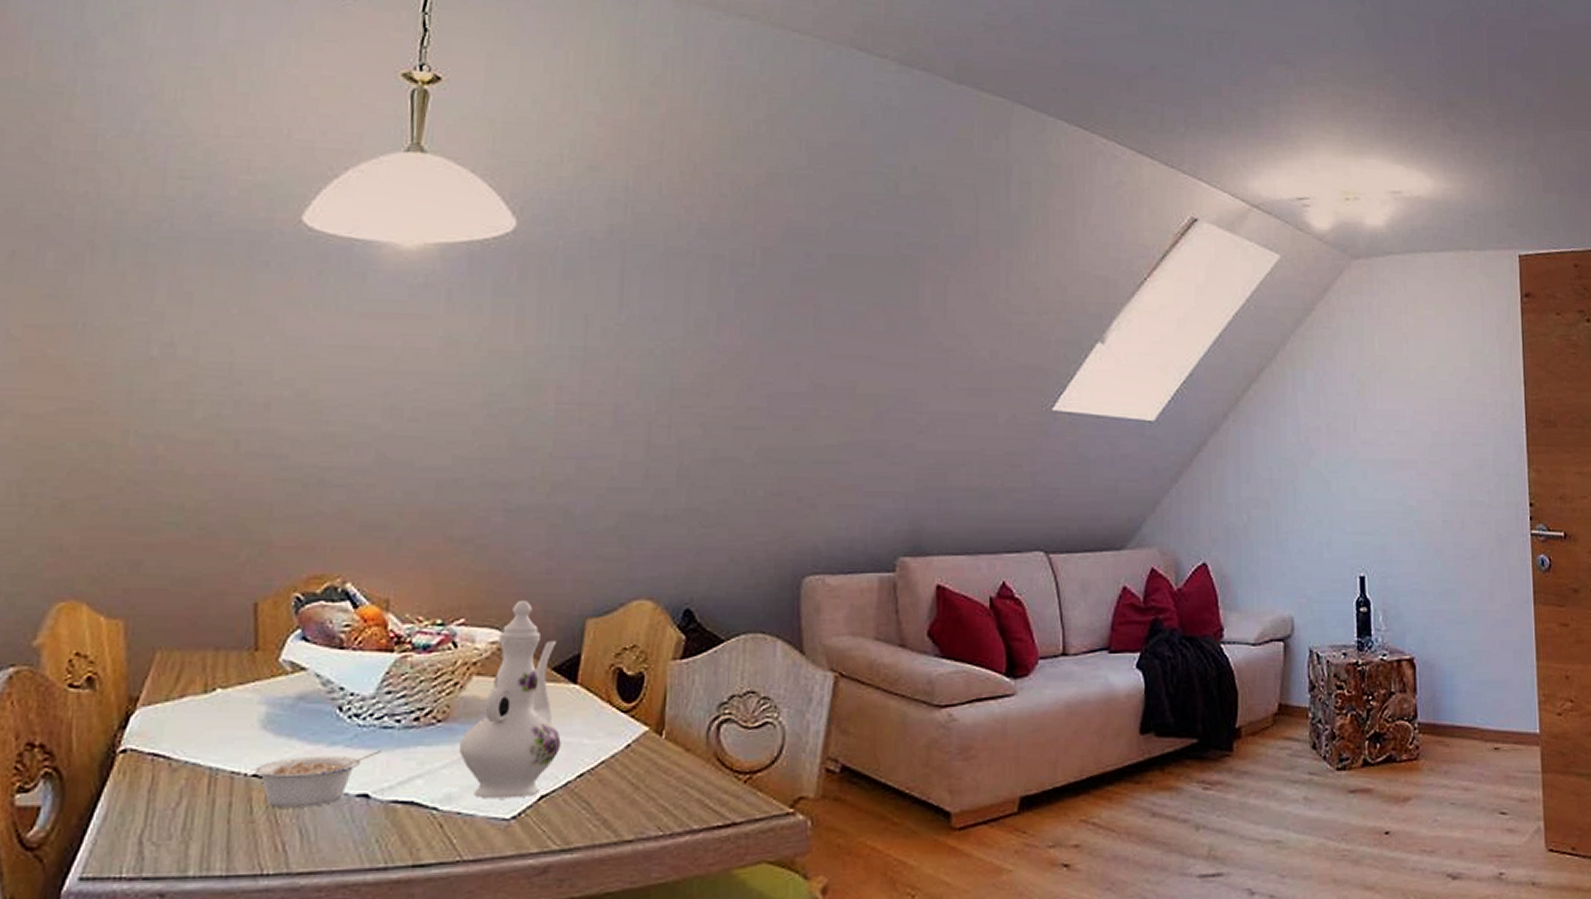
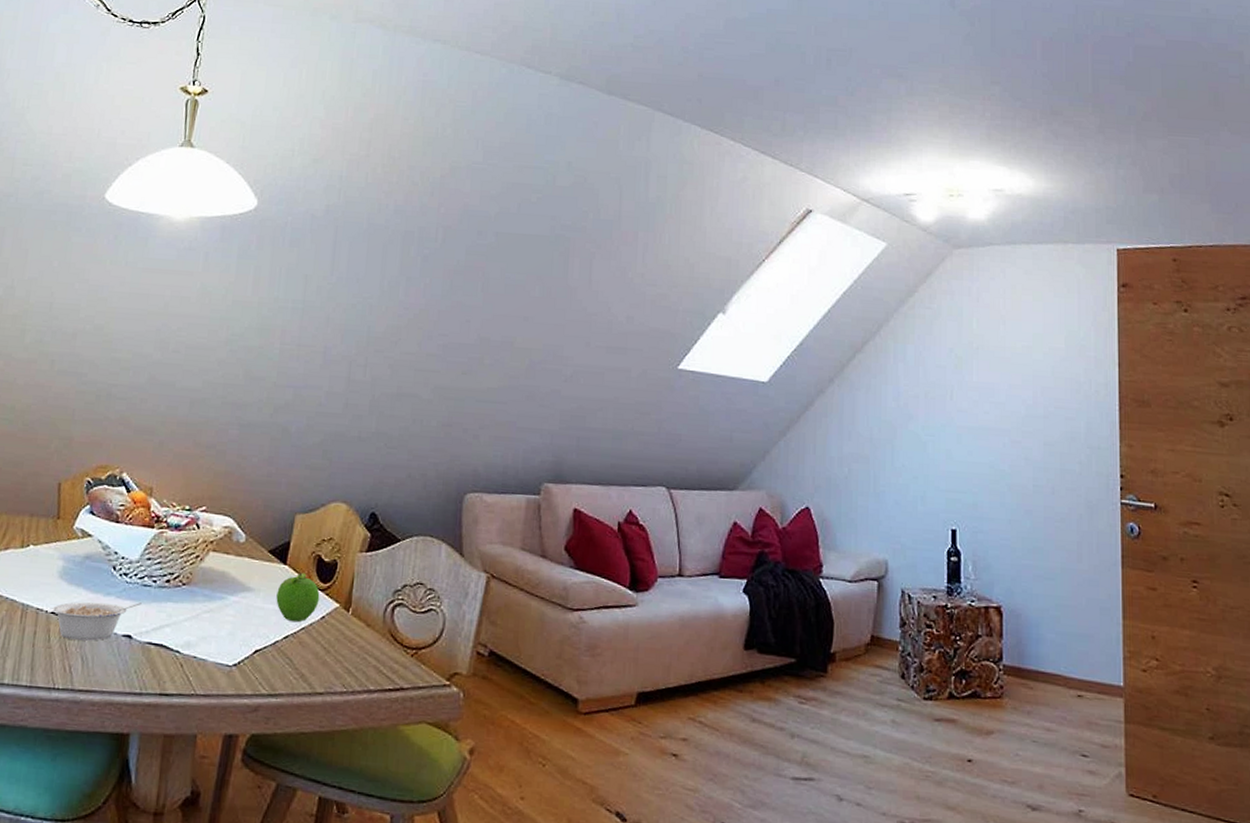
ewer: present [460,599,561,799] -> none [197,495,273,650]
fruit: none [565,692,623,756] -> present [276,572,320,623]

